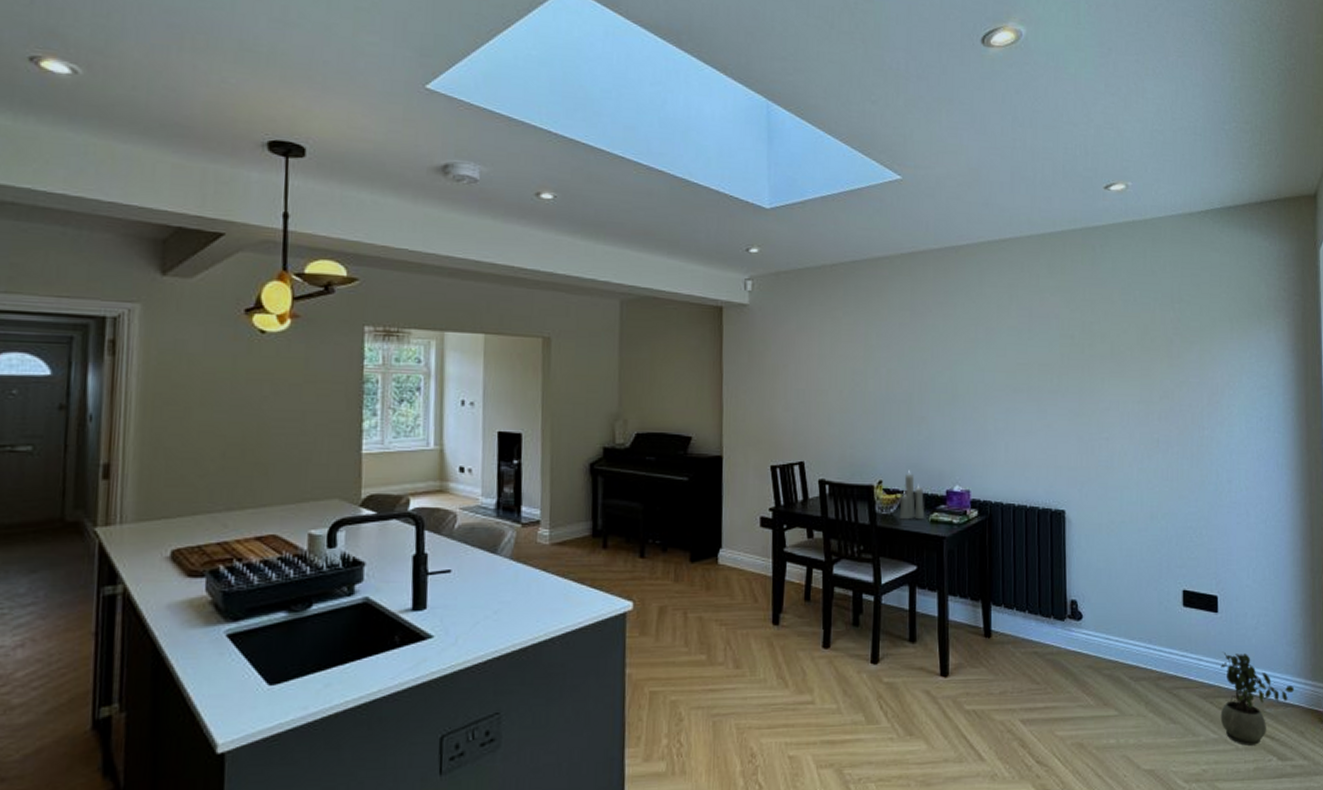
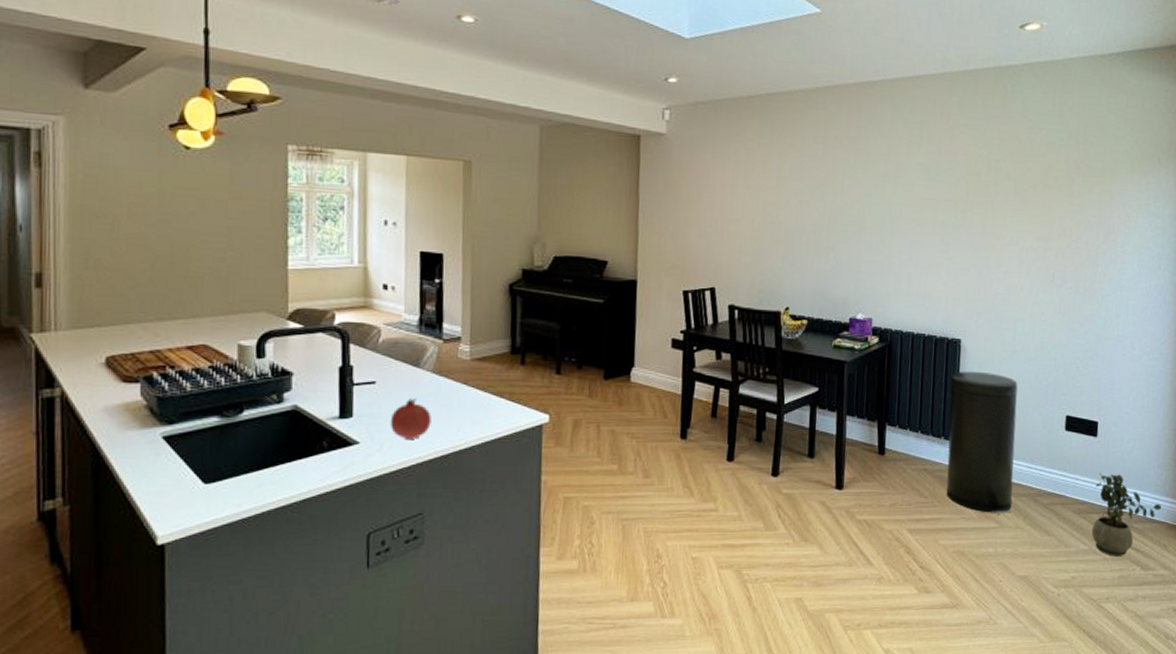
fruit: none [465,586,509,631] -> present [390,397,432,439]
candle: present [899,470,925,520] -> none [803,298,829,345]
pedal bin: none [1056,544,1132,701] -> present [946,371,1018,514]

